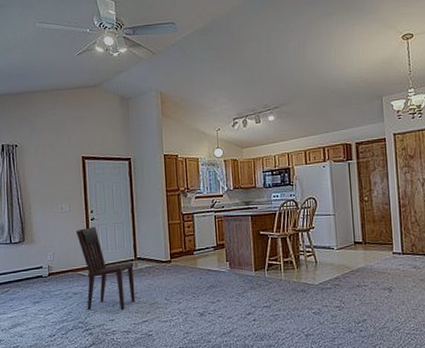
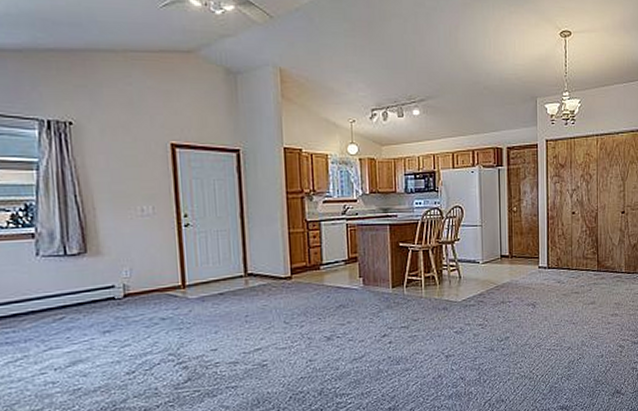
dining chair: present [75,226,136,310] -> none [162,234,246,339]

